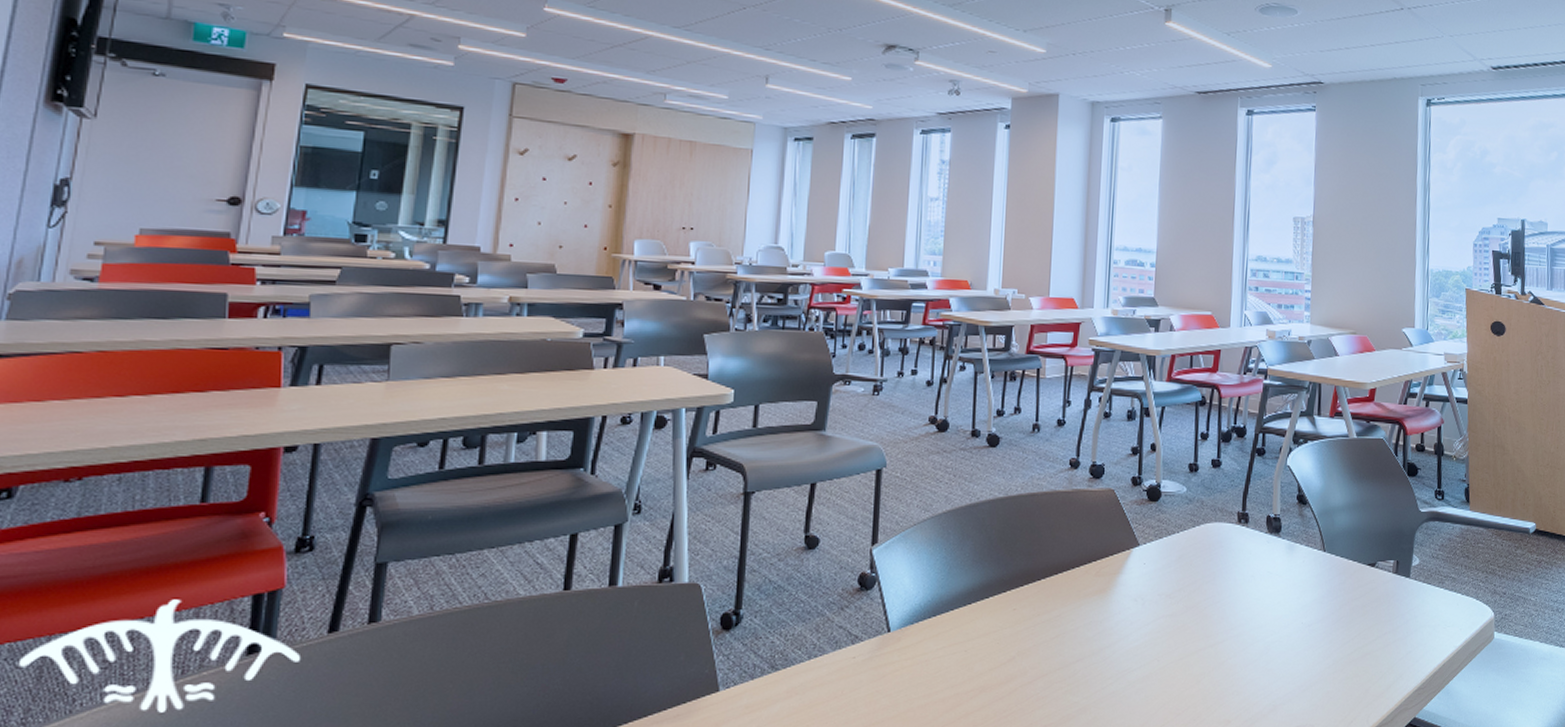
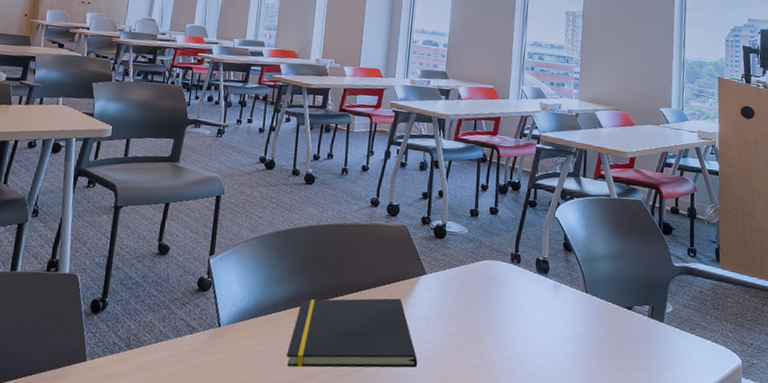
notepad: none [974,578,1133,672] -> present [286,298,418,368]

